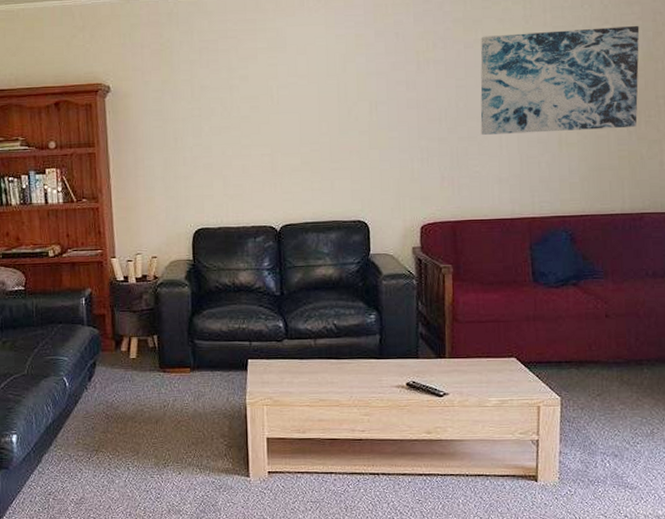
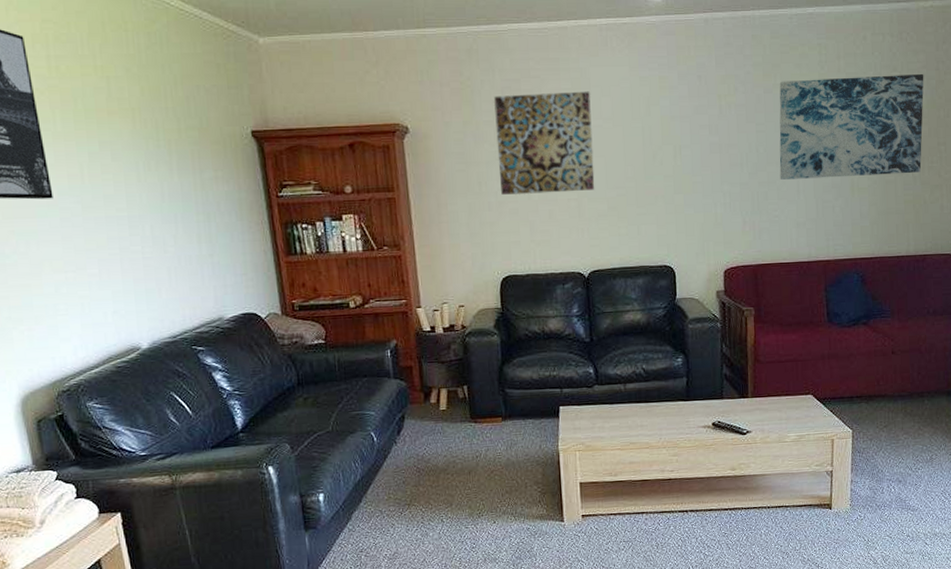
wall art: none [192,50,289,151] -> present [494,91,595,195]

